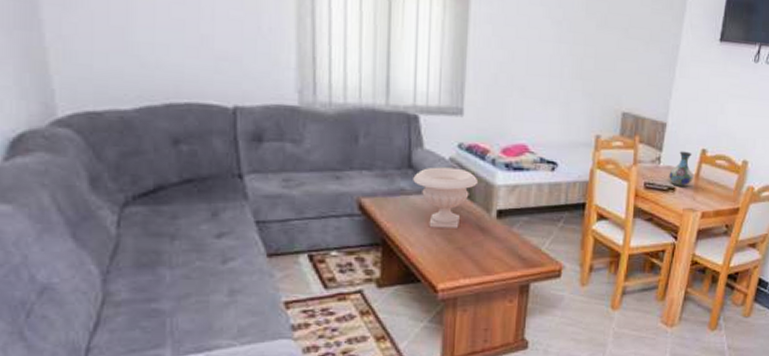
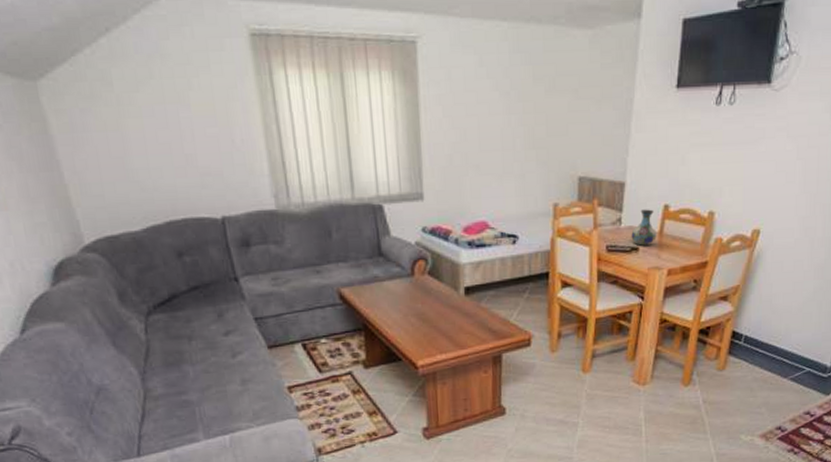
decorative bowl: present [413,167,479,228] -> none [384,251,445,310]

